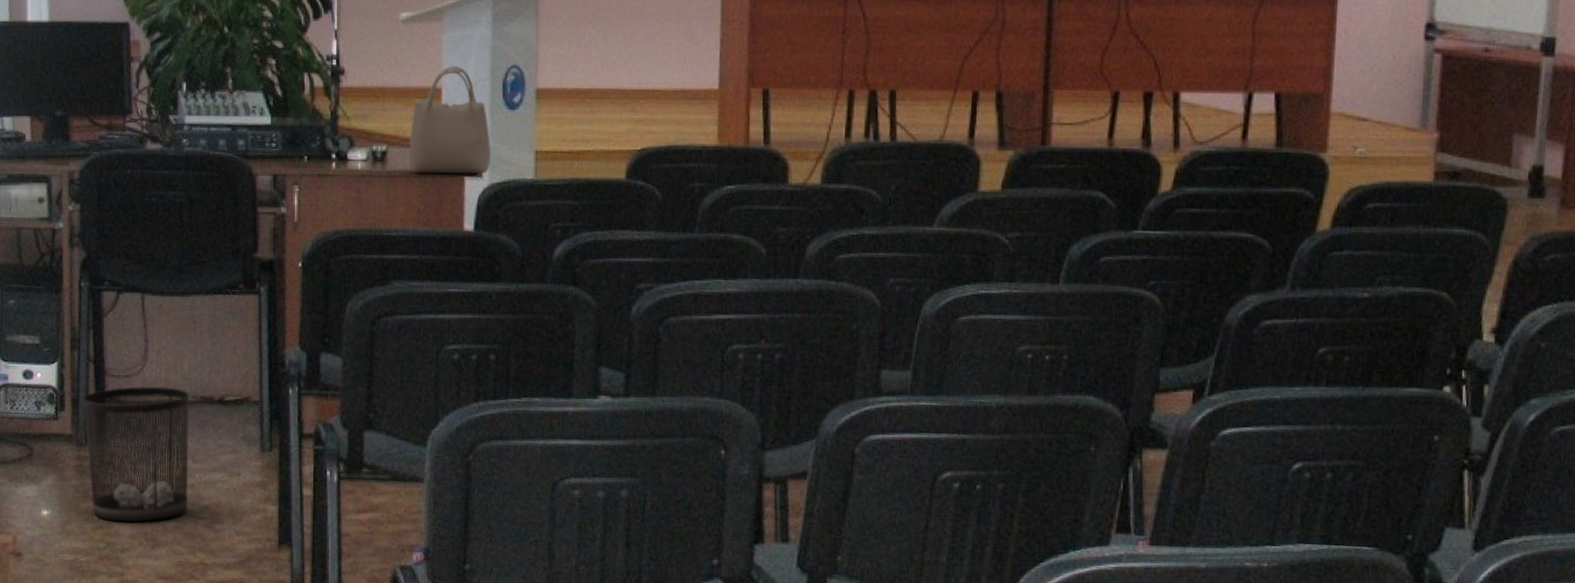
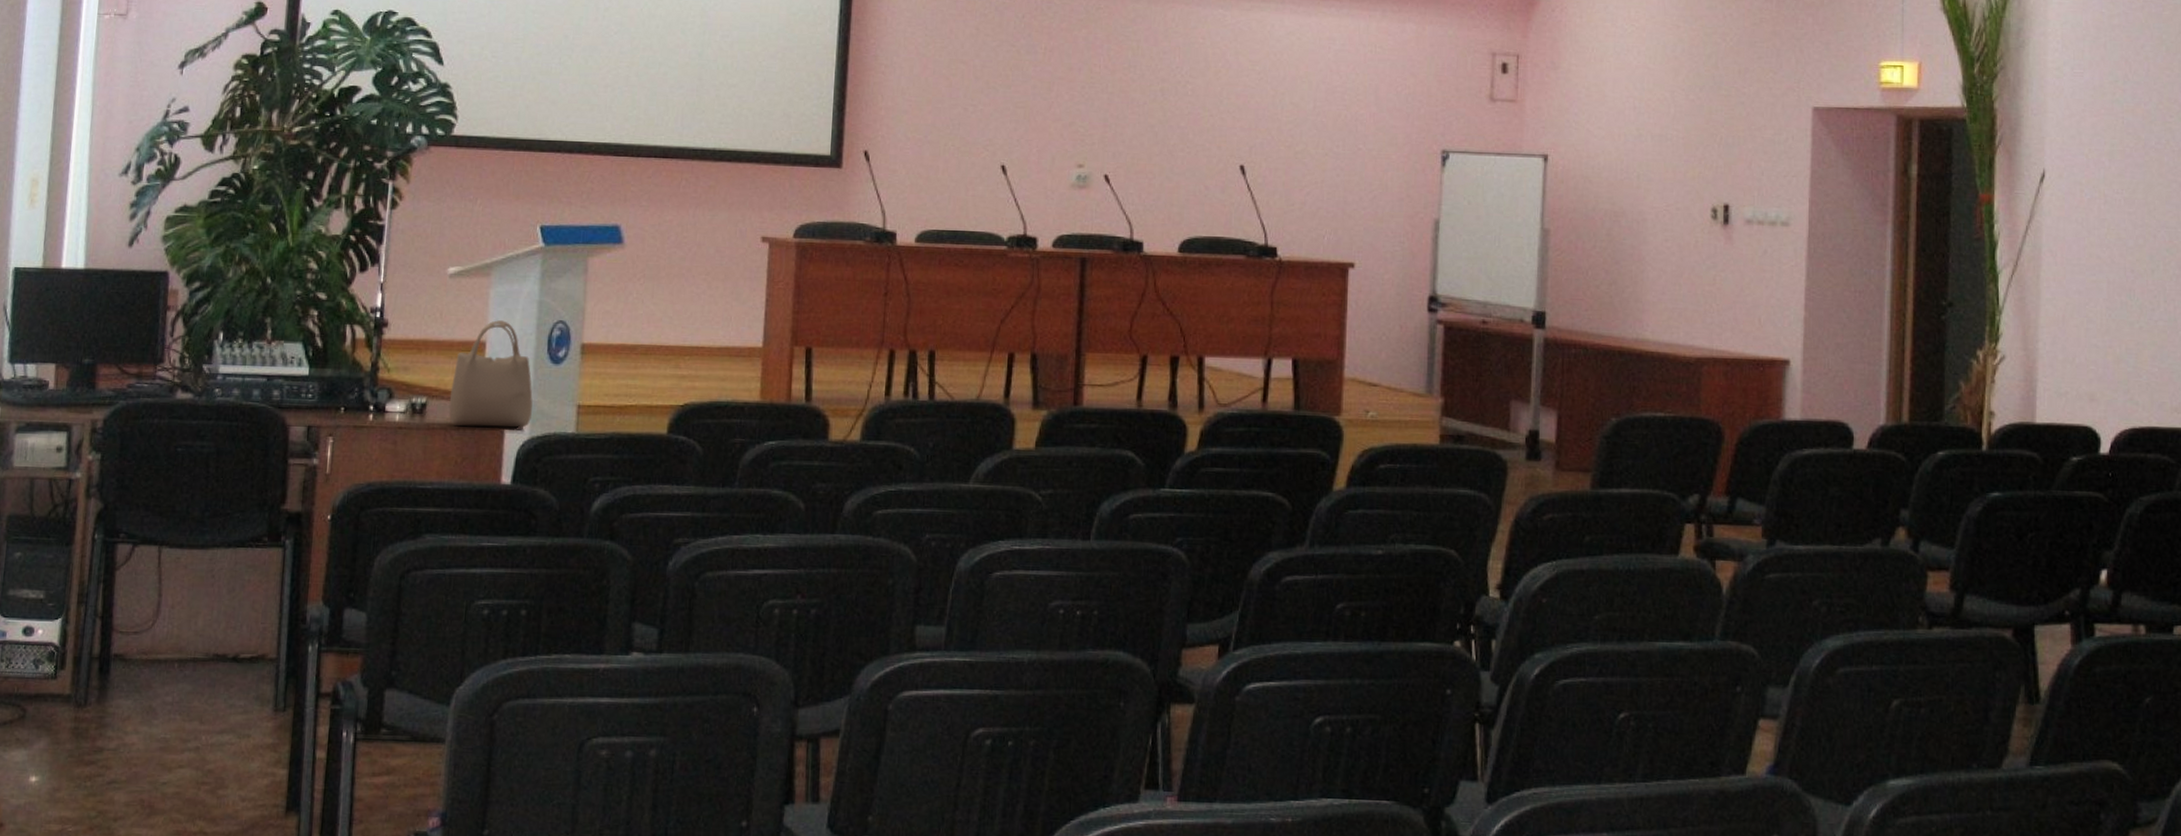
waste bin: present [83,386,190,522] -> none [85,643,202,789]

